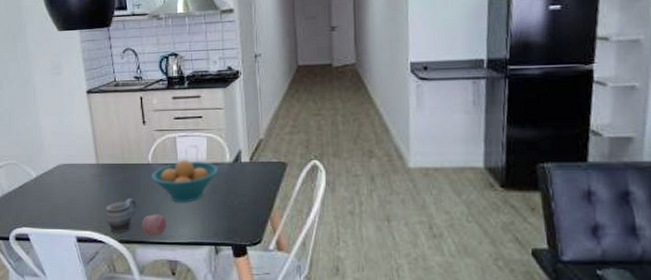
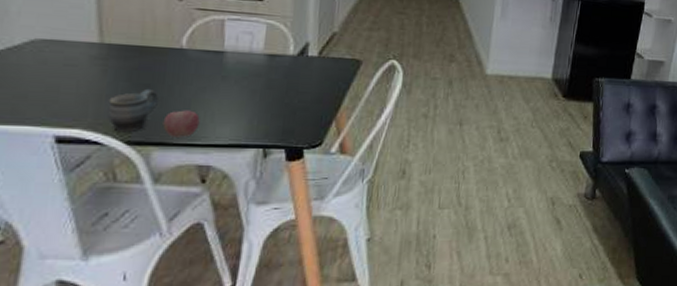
fruit bowl: present [151,160,218,203] -> none [183,47,278,98]

